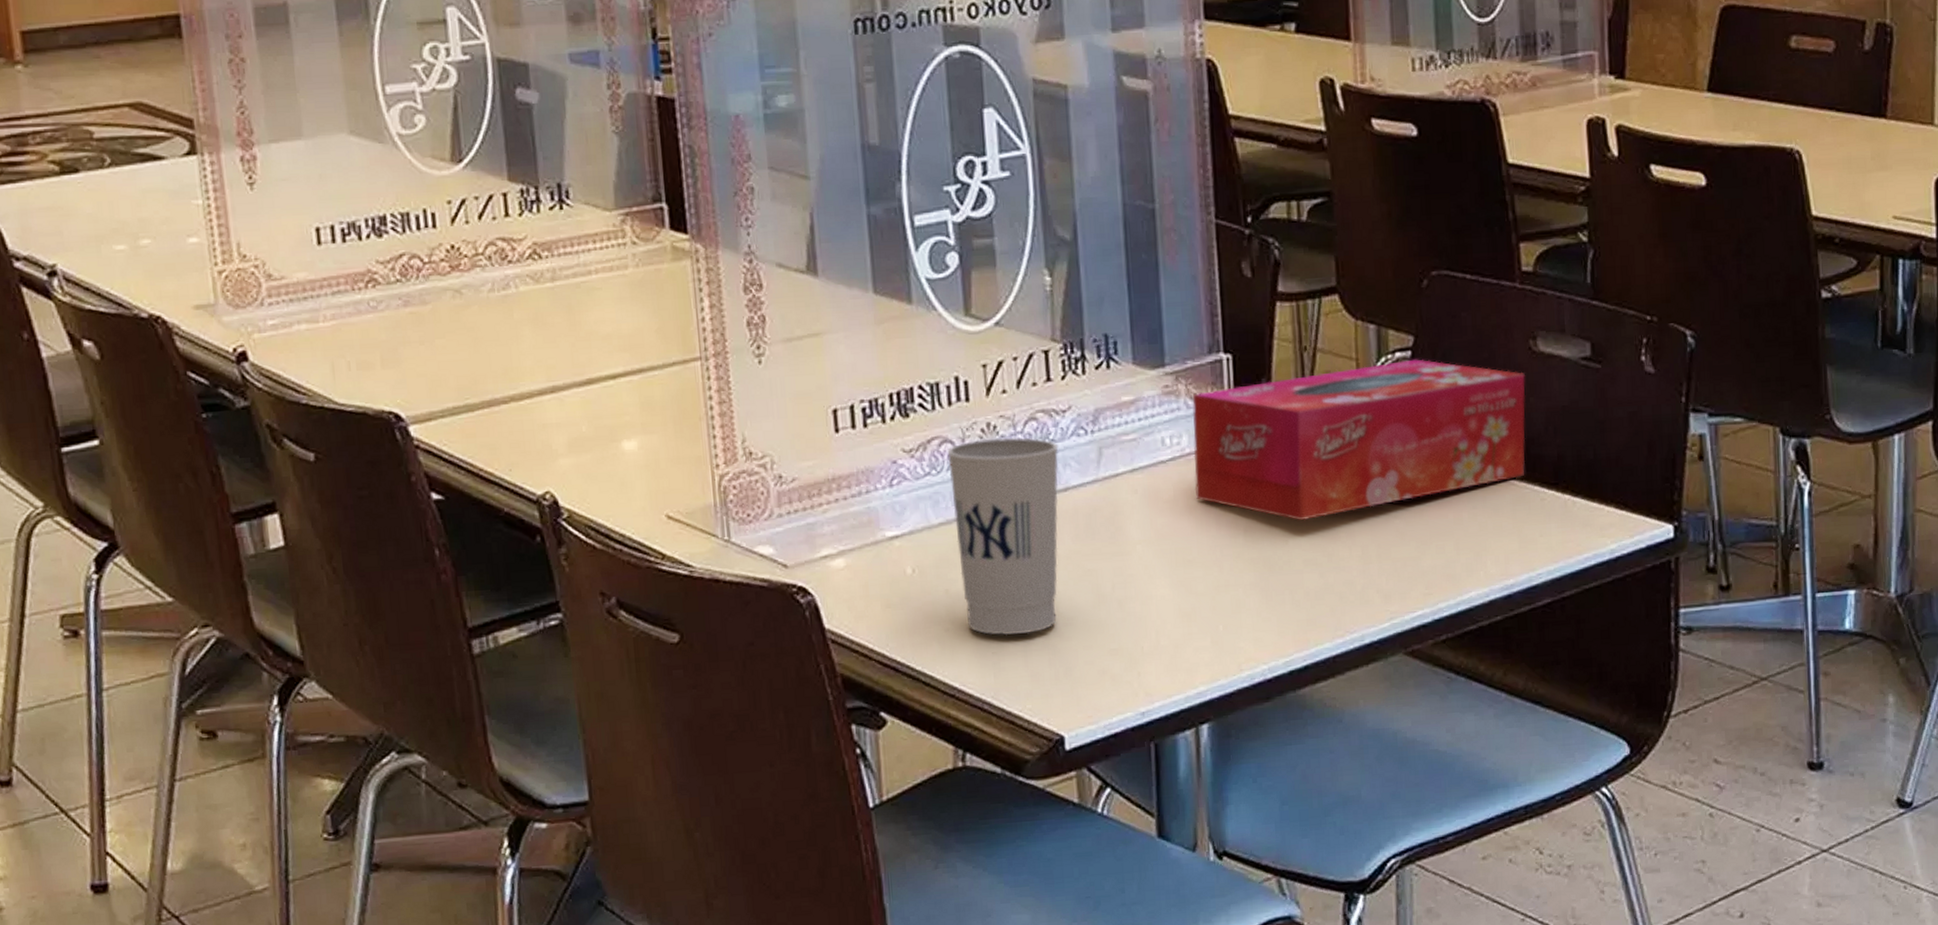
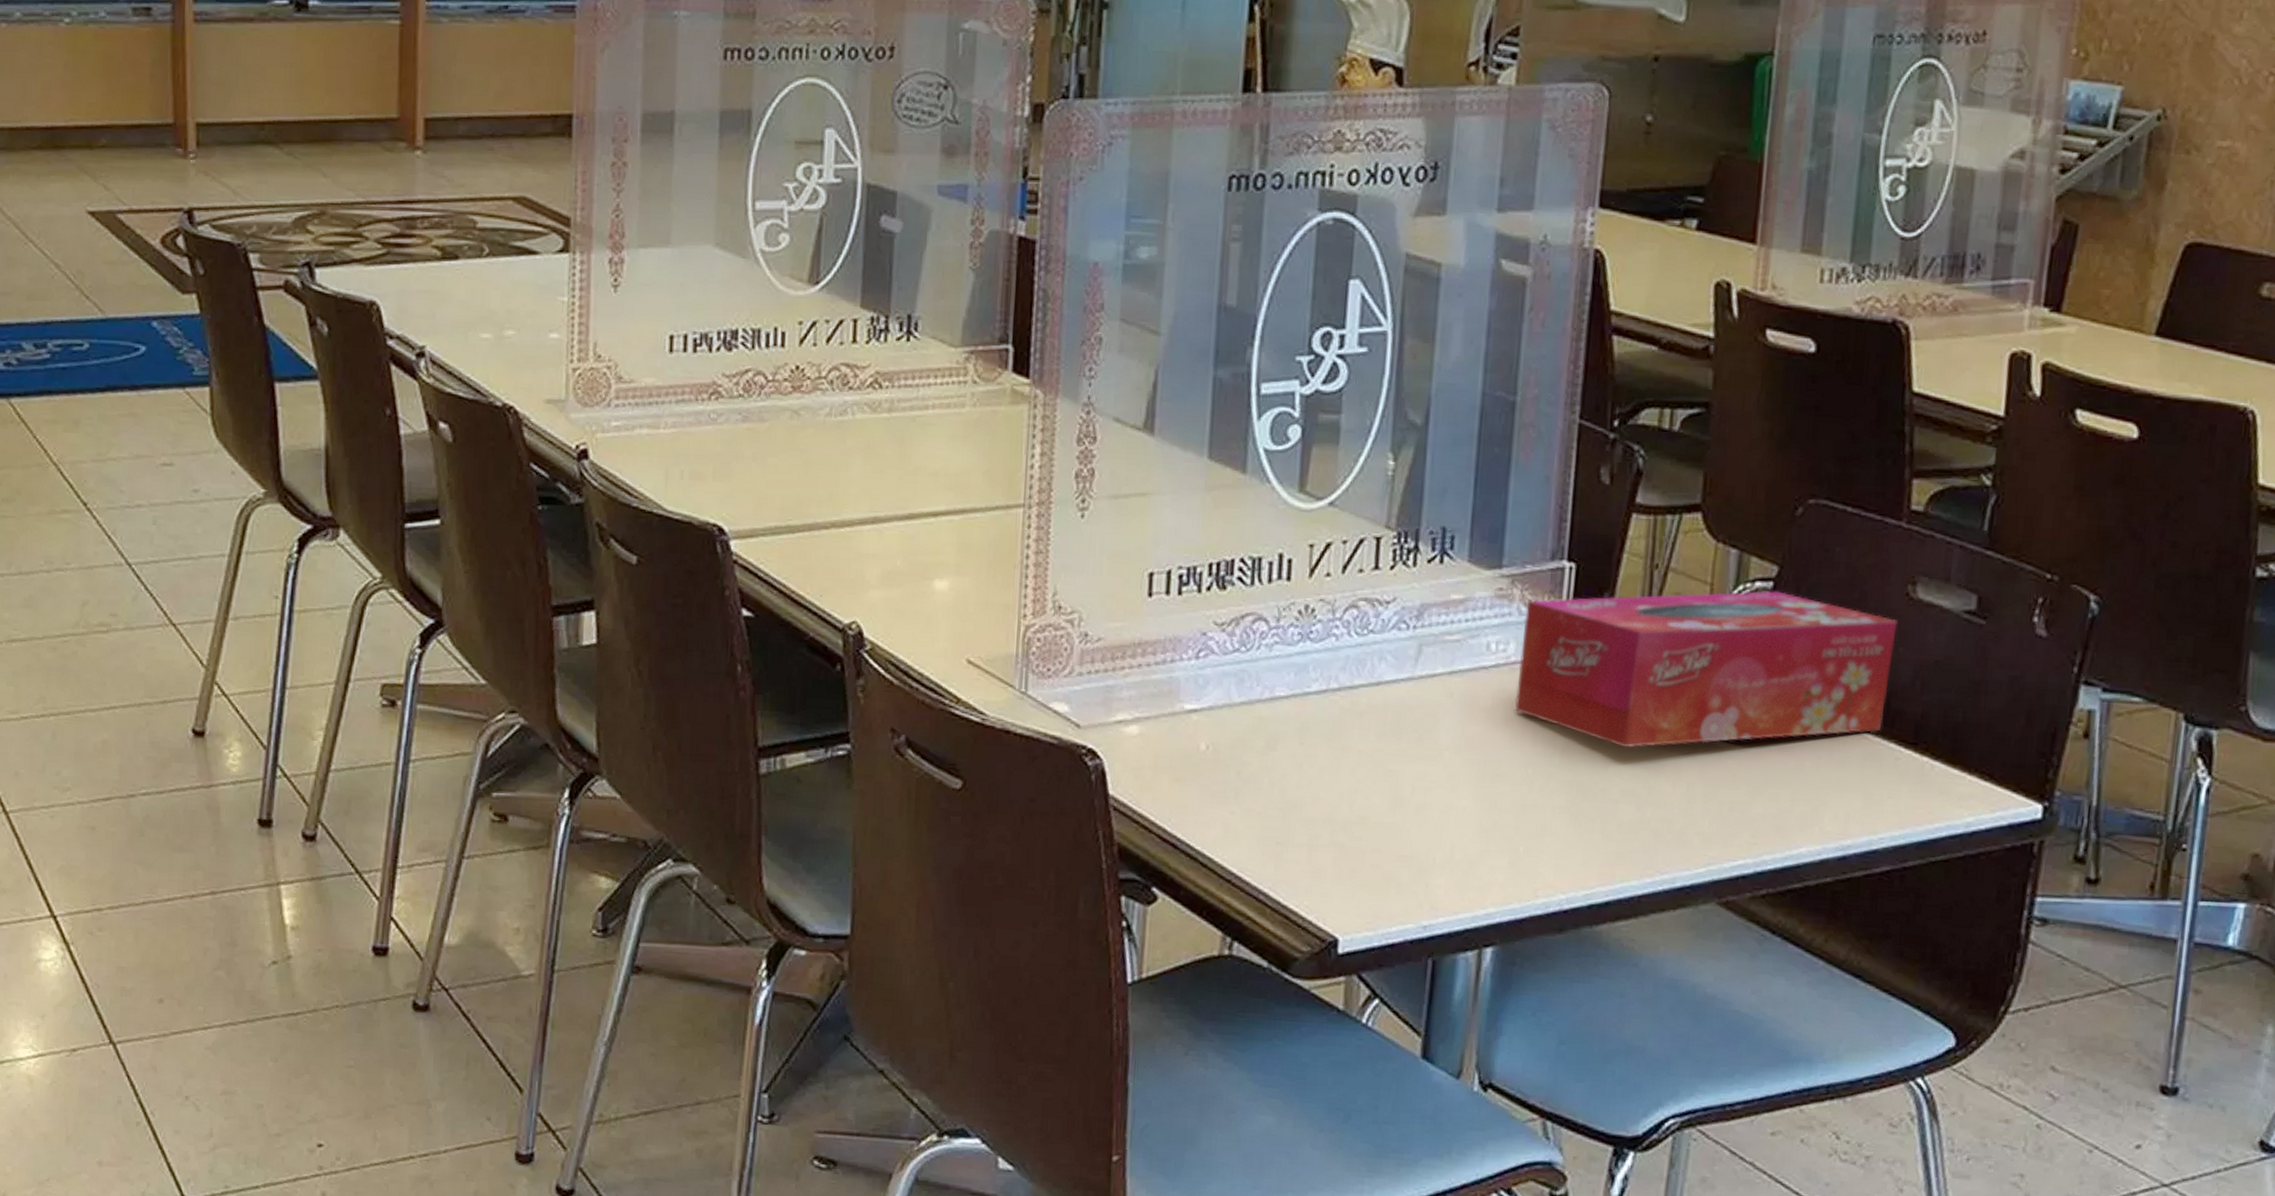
cup: present [947,437,1059,636] -> none [1255,620,1377,829]

